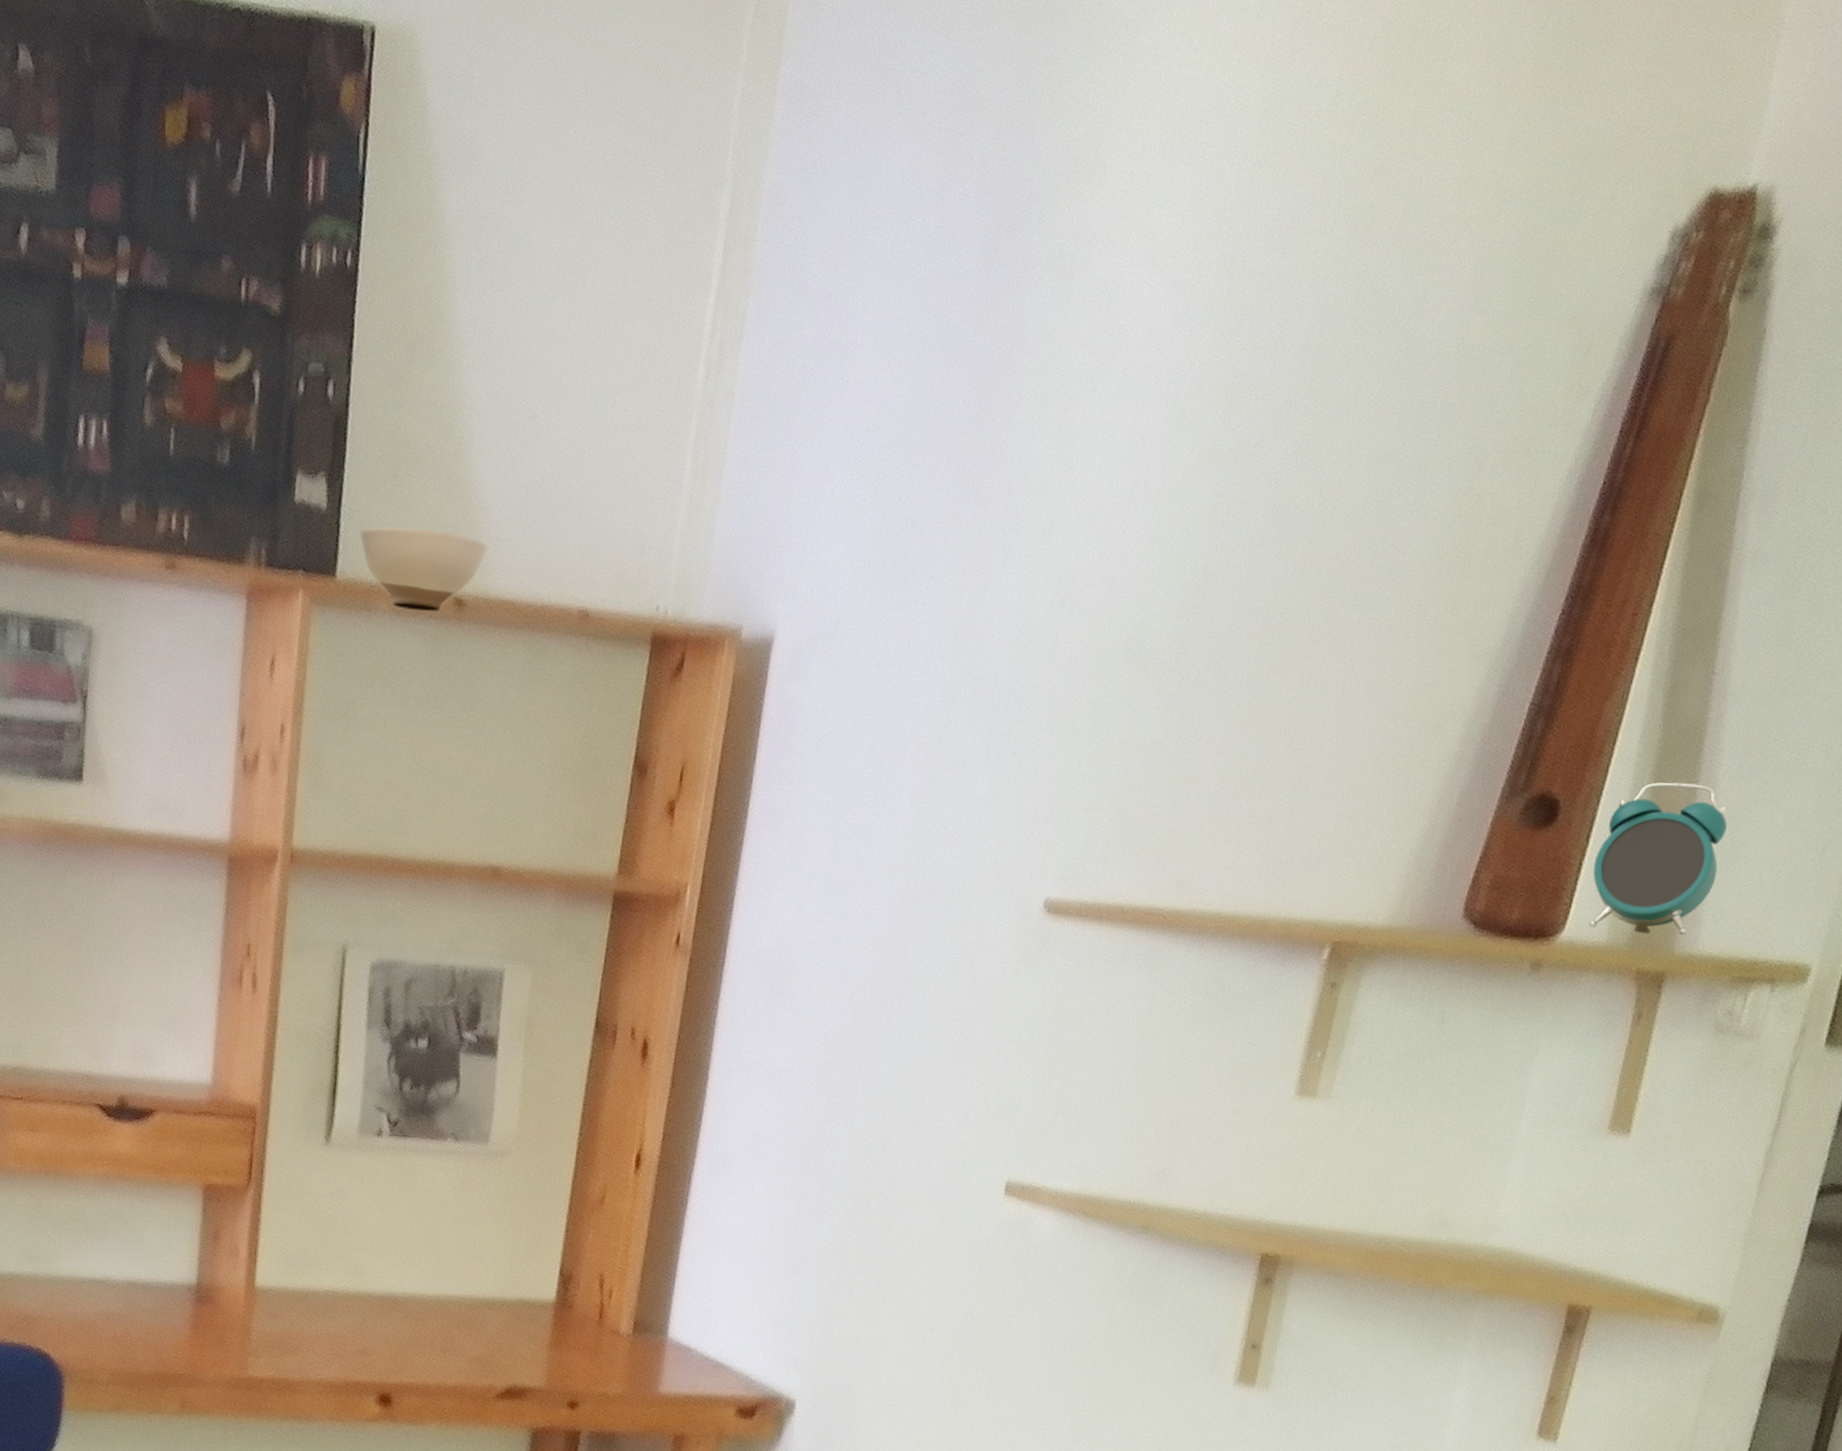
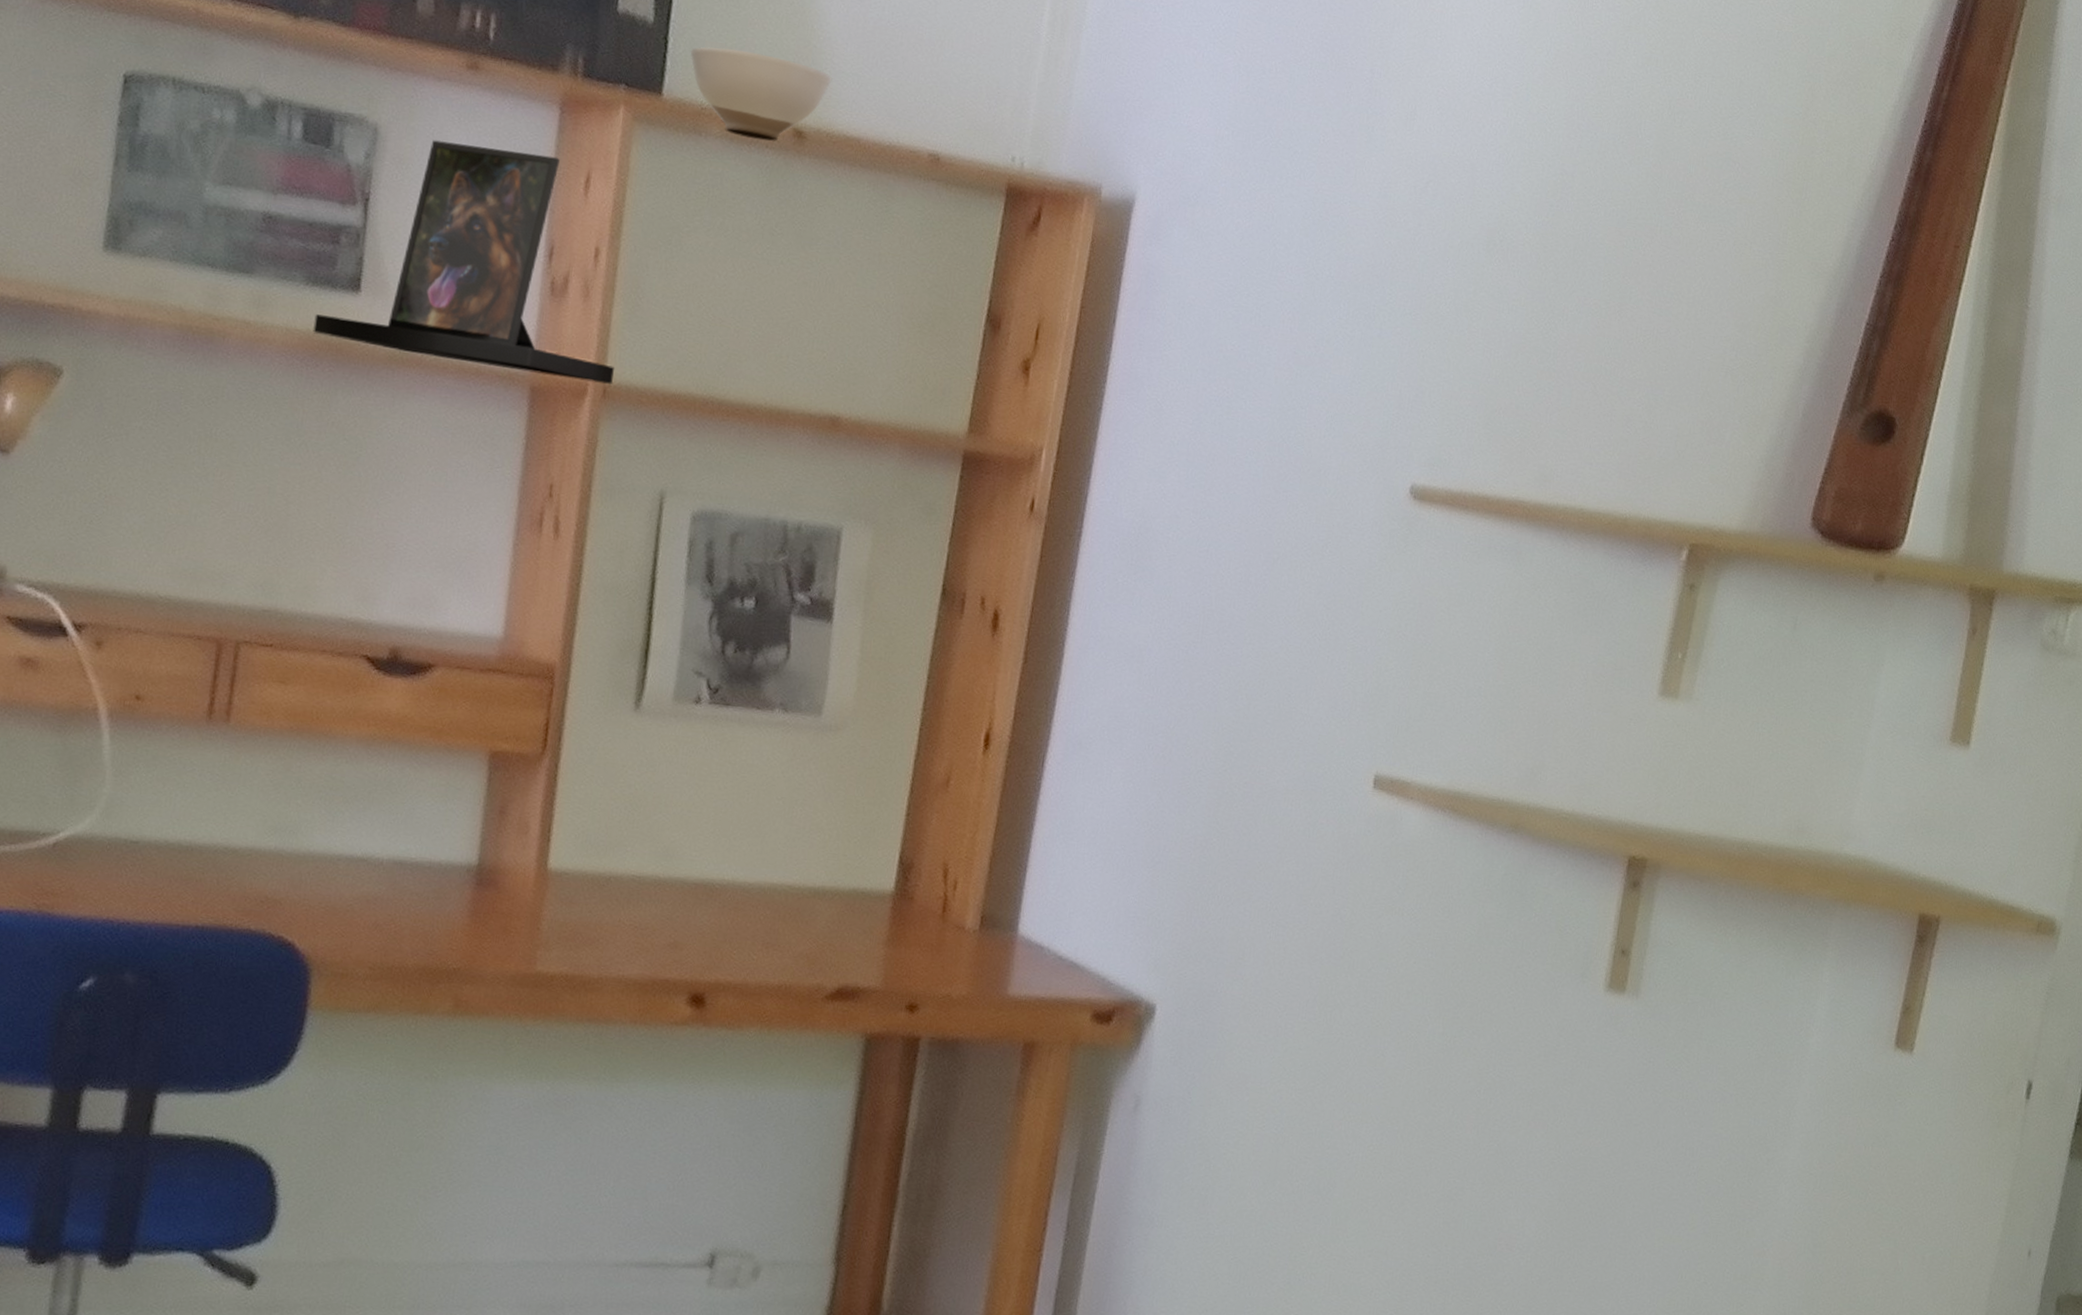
photo frame: none [45,637,300,850] -> present [313,140,614,384]
alarm clock: present [1588,782,1728,936] -> none [1925,407,2045,556]

